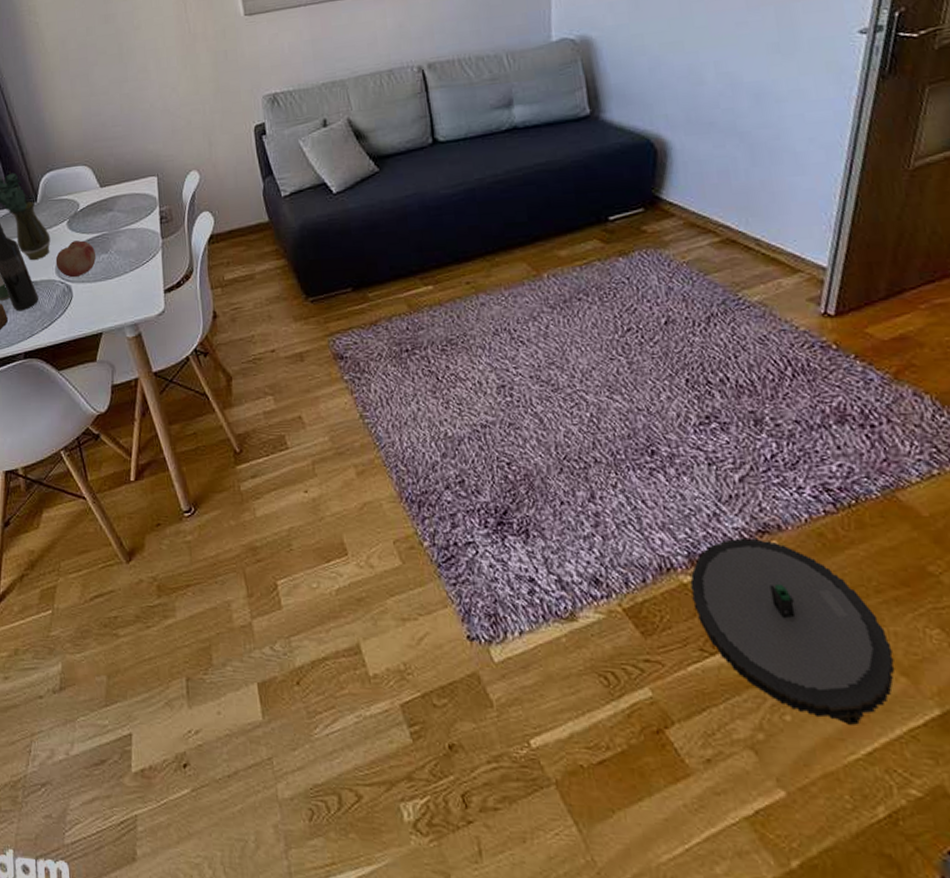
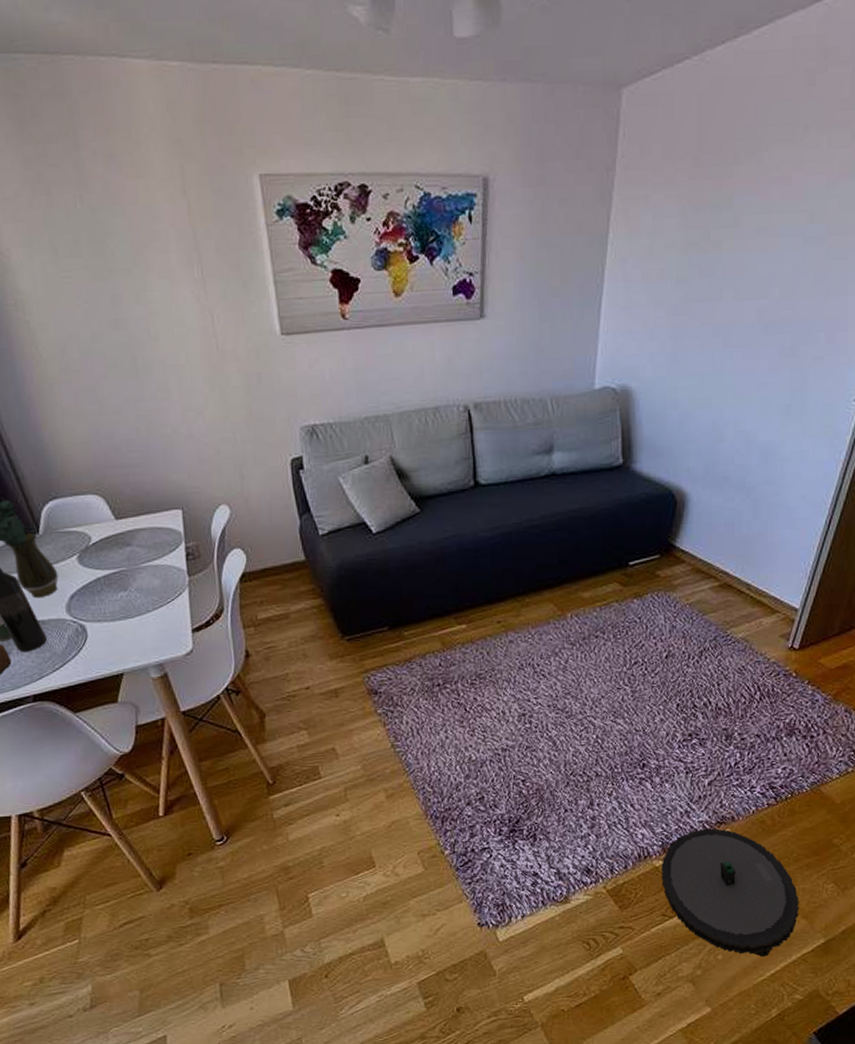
fruit: present [55,240,97,278] -> none [65,577,114,617]

